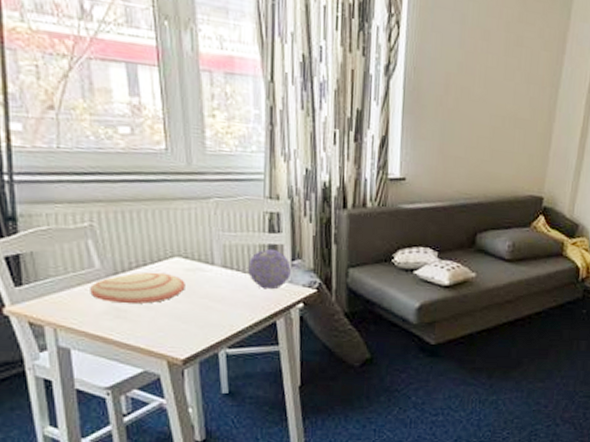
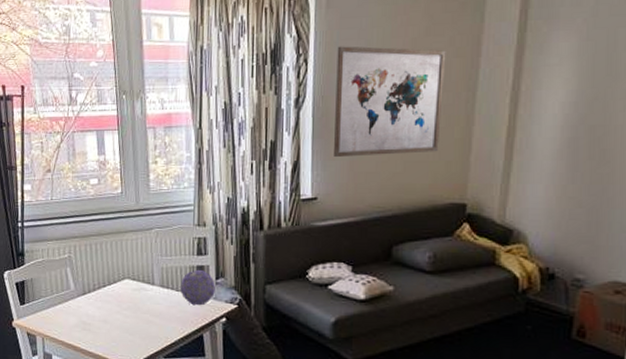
plate: present [90,272,185,304] -> none [67,292,133,318]
wall art: none [424,14,536,144] -> present [334,46,446,158]

